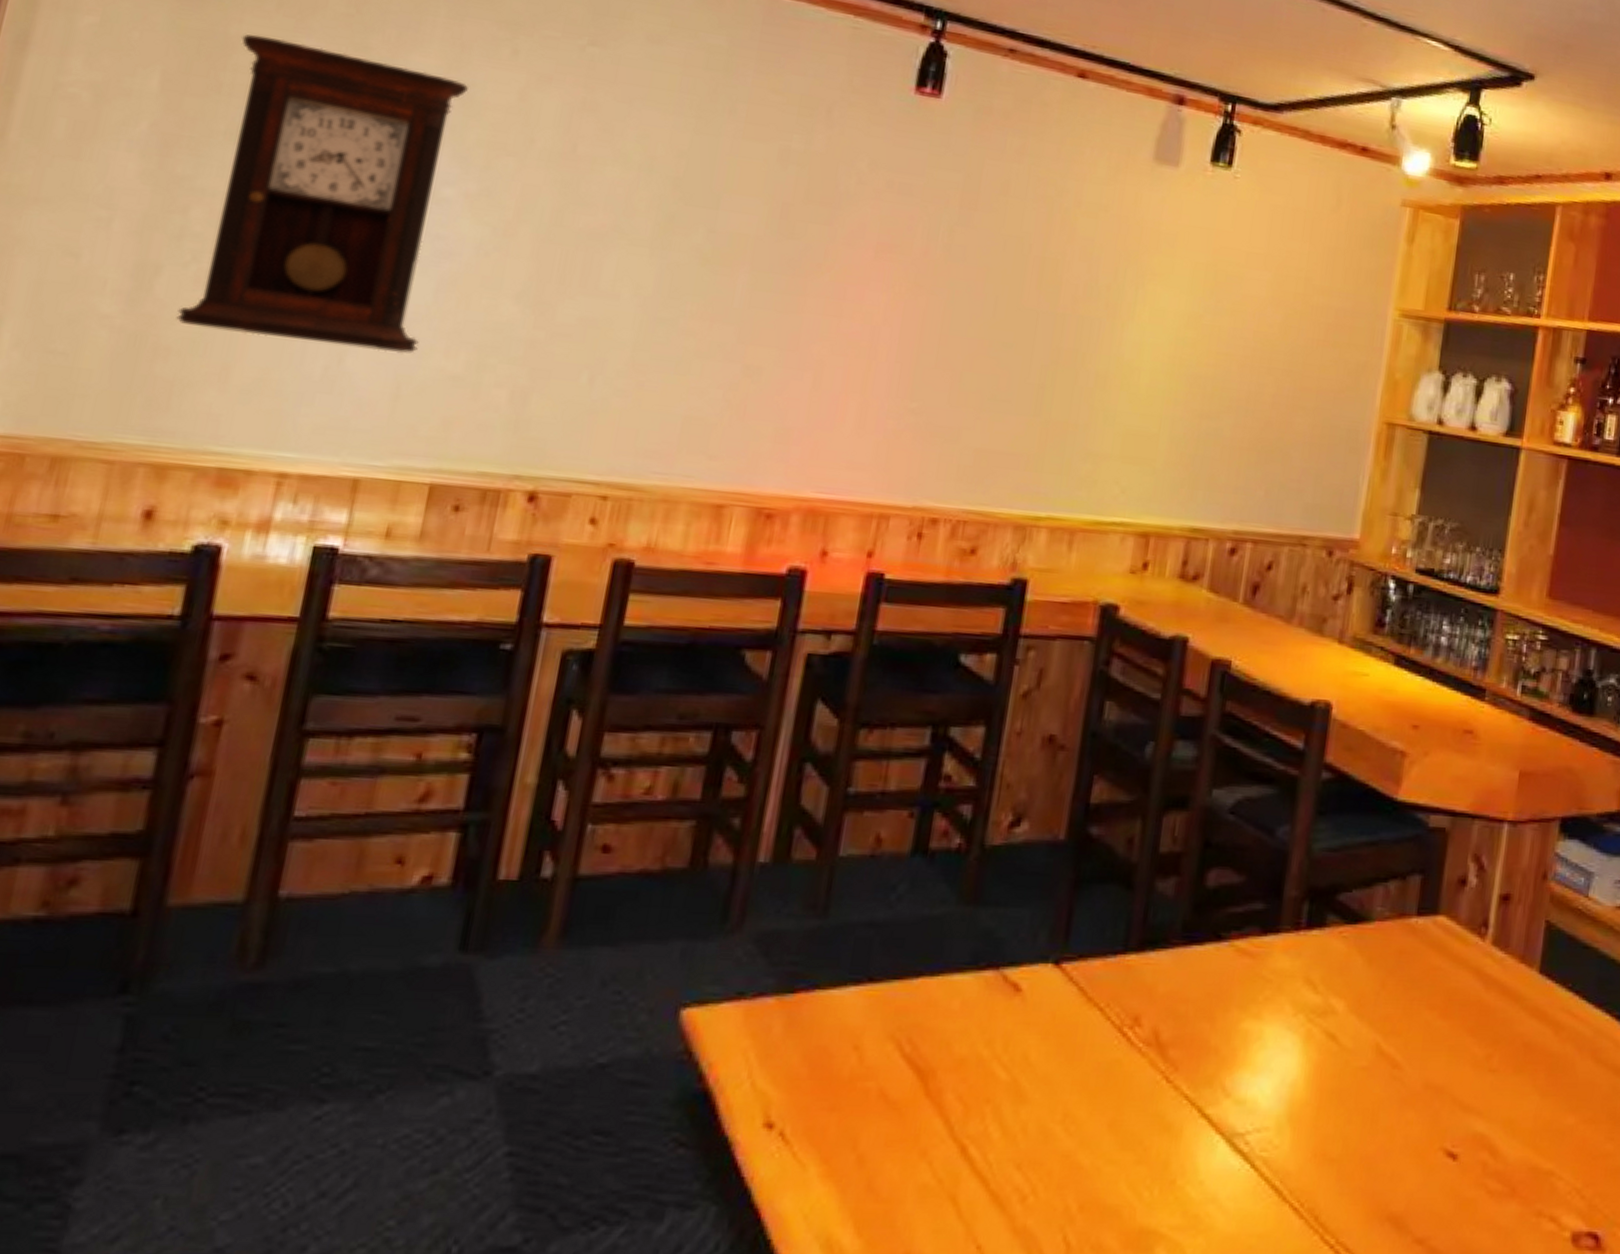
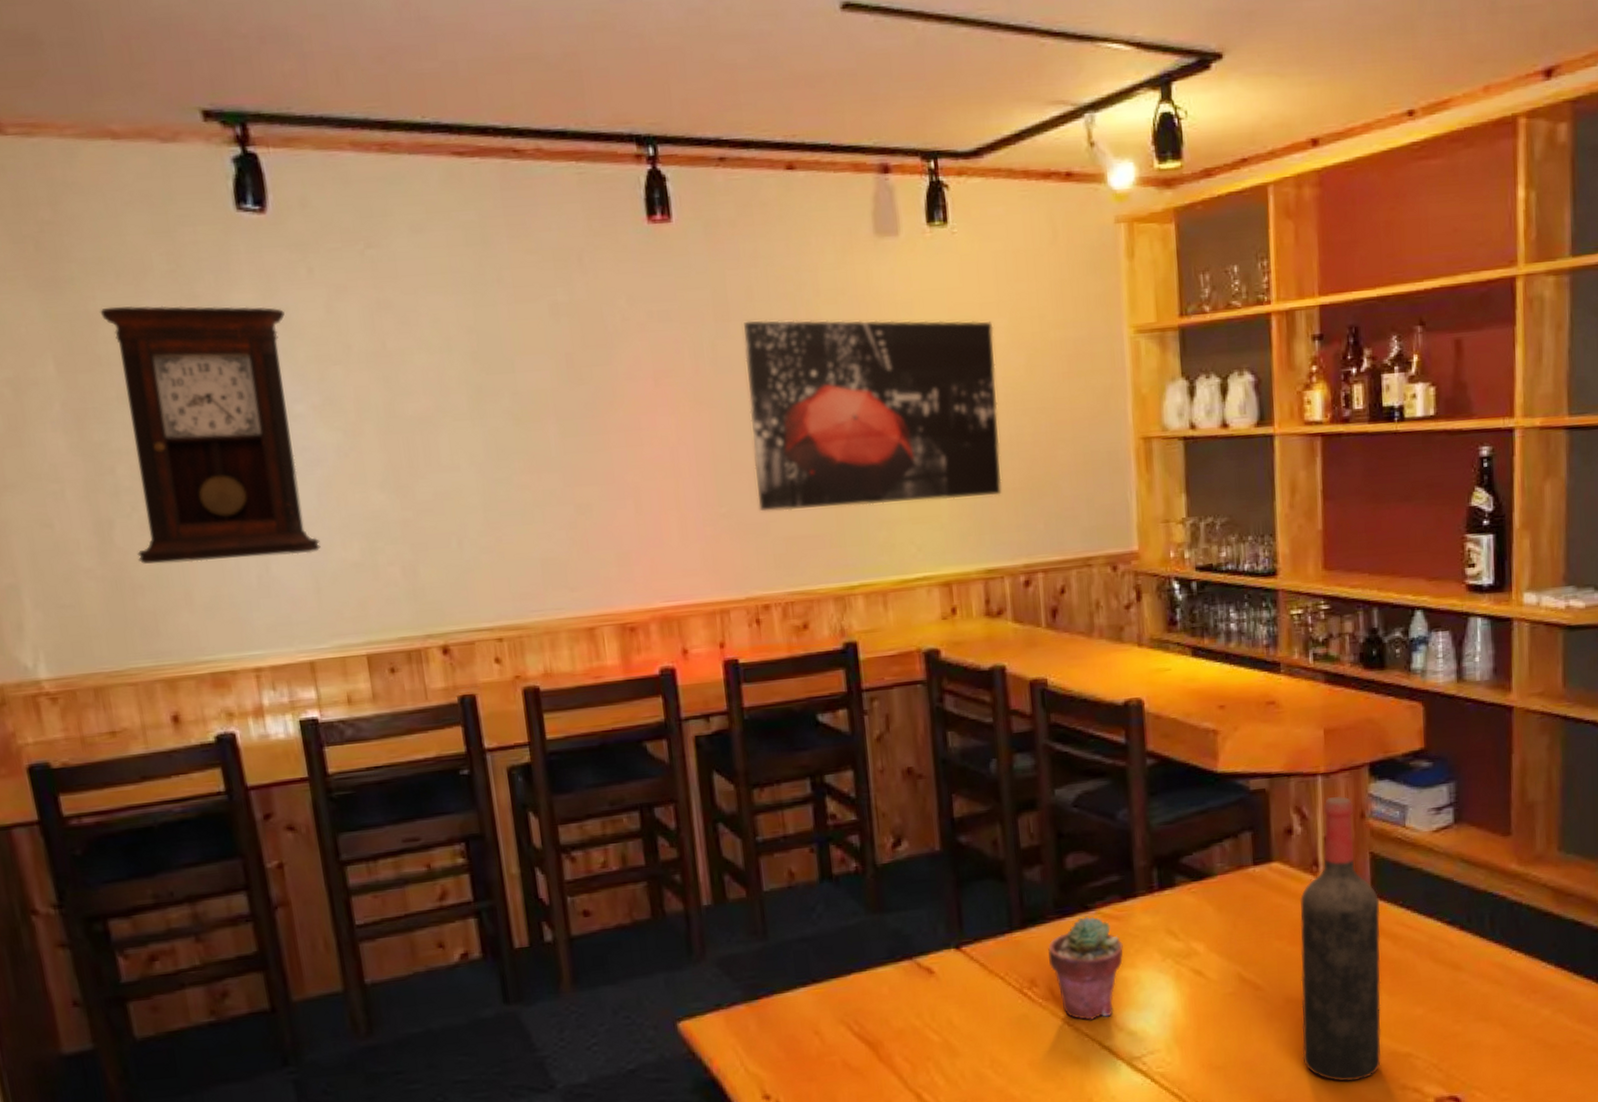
wall art: none [955,214,1256,451] -> present [743,320,1002,512]
potted succulent: none [1161,948,1252,1078] -> present [1048,917,1123,1020]
wine bottle: none [1431,849,1548,1199] -> present [1300,795,1381,1082]

